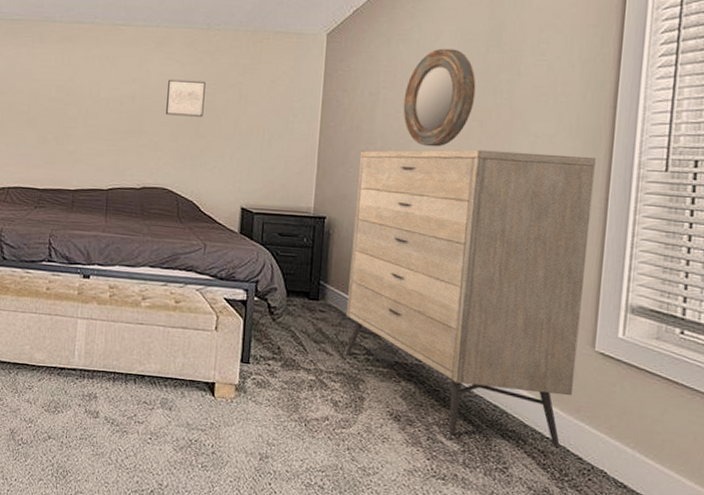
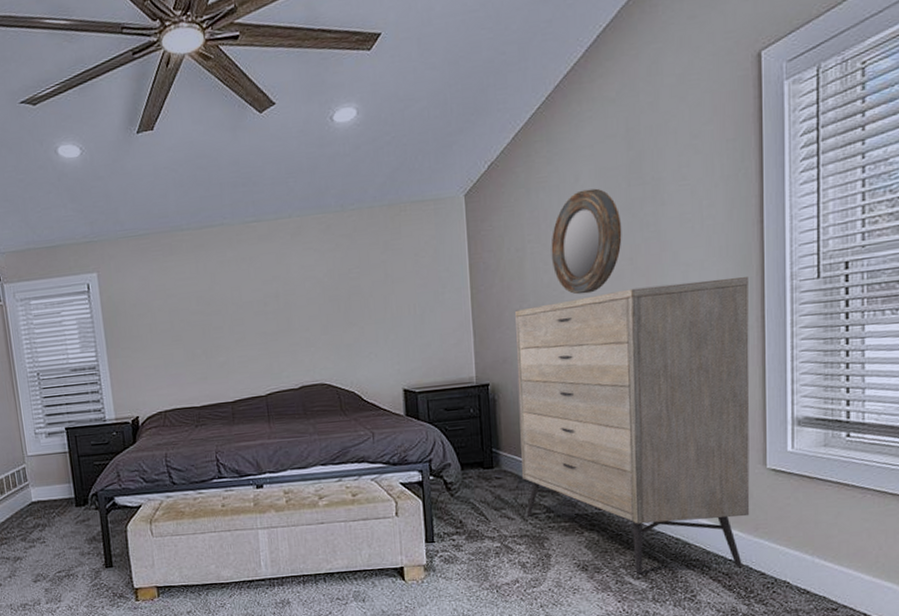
wall art: present [165,79,206,117] -> none [310,266,351,308]

